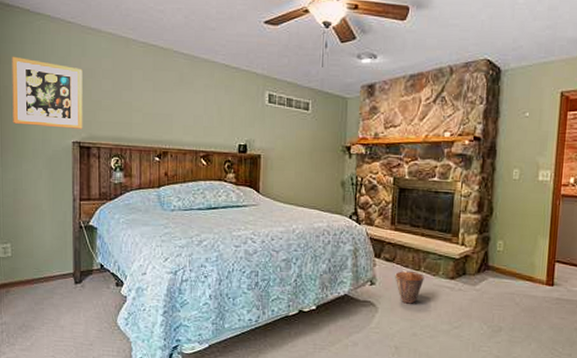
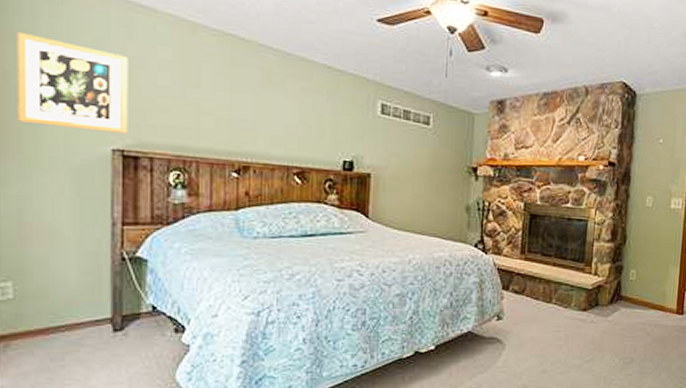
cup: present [395,270,424,304] -> none [524,303,556,339]

